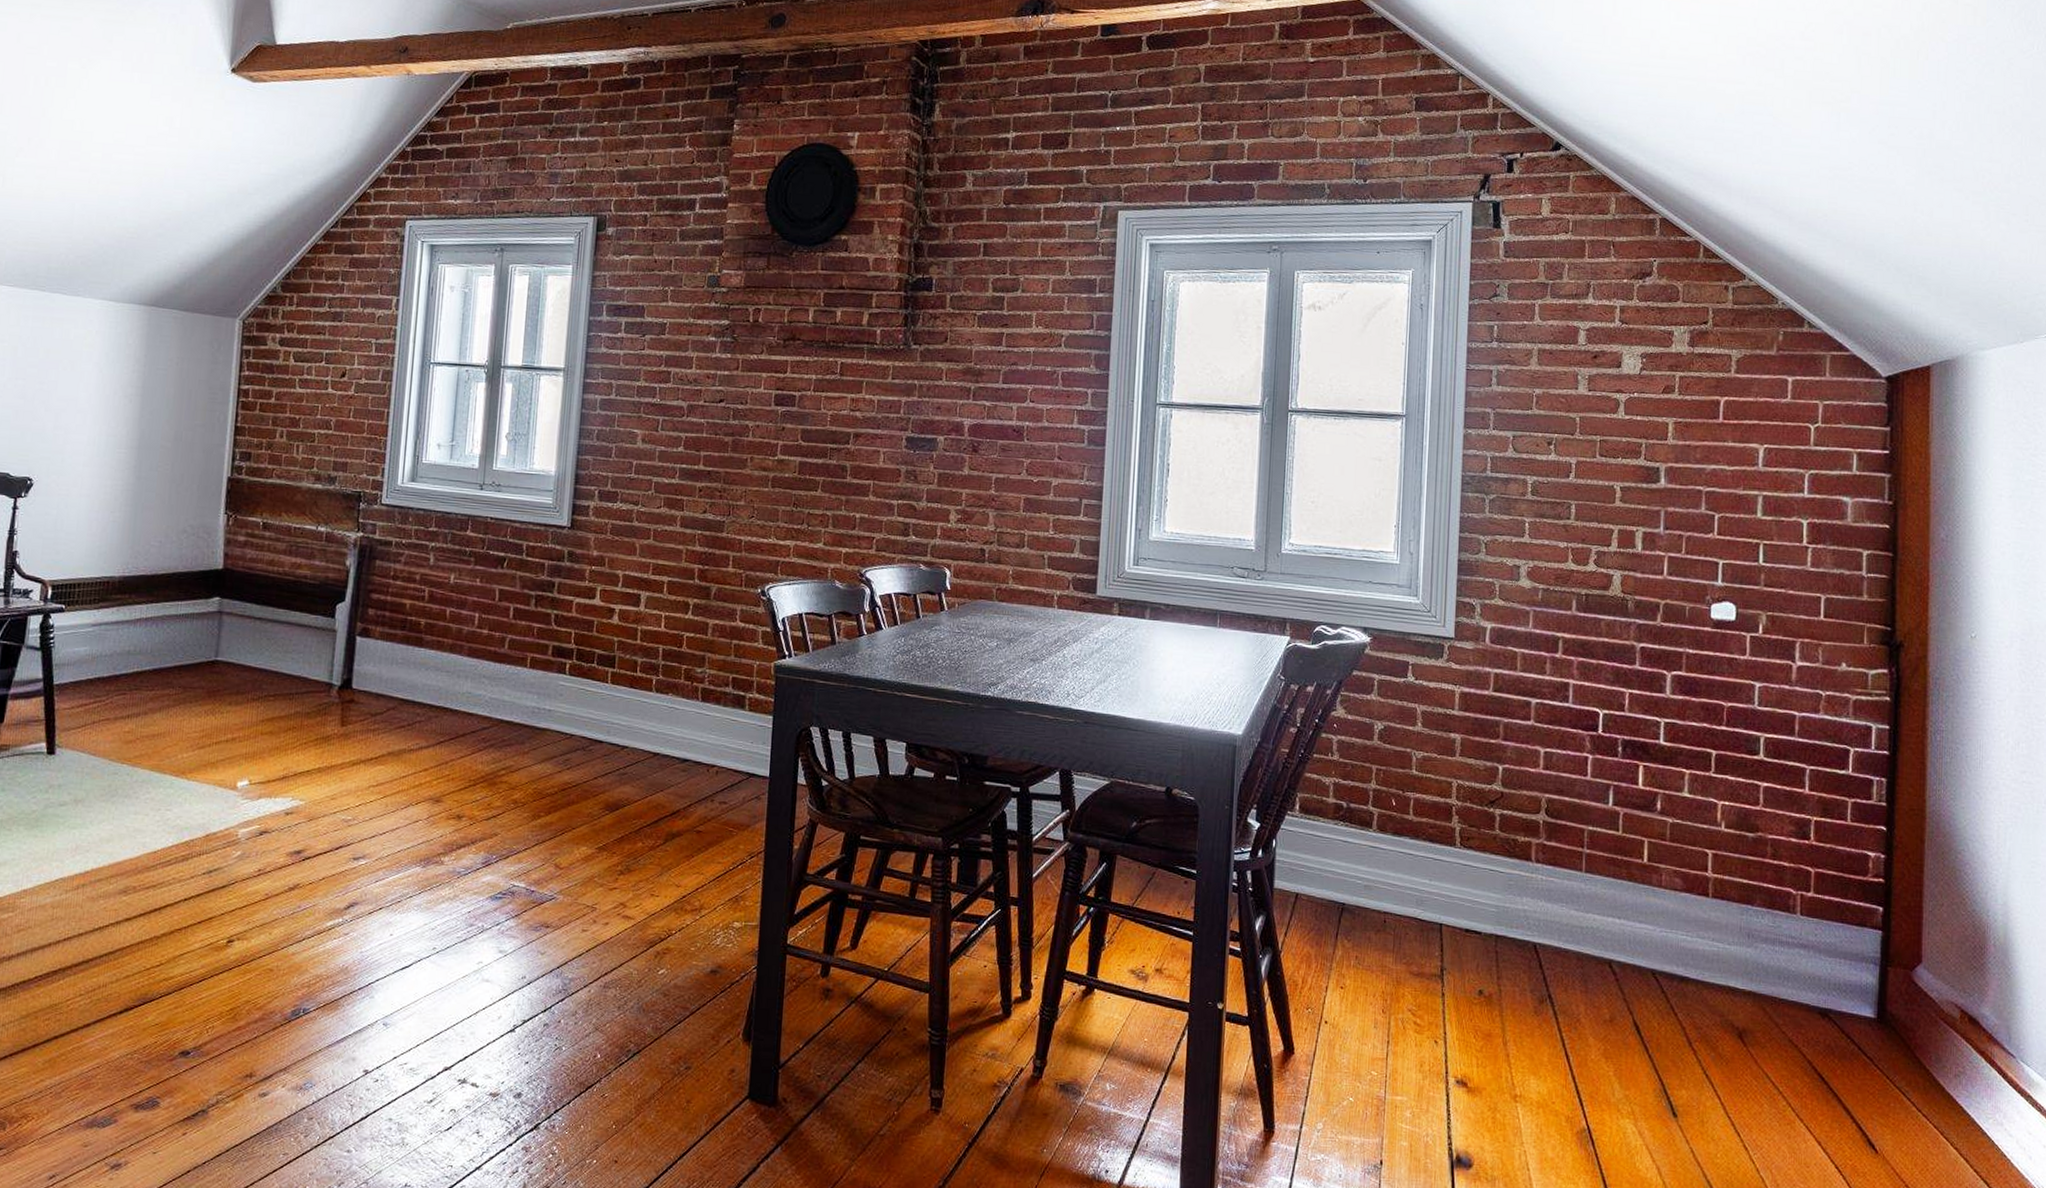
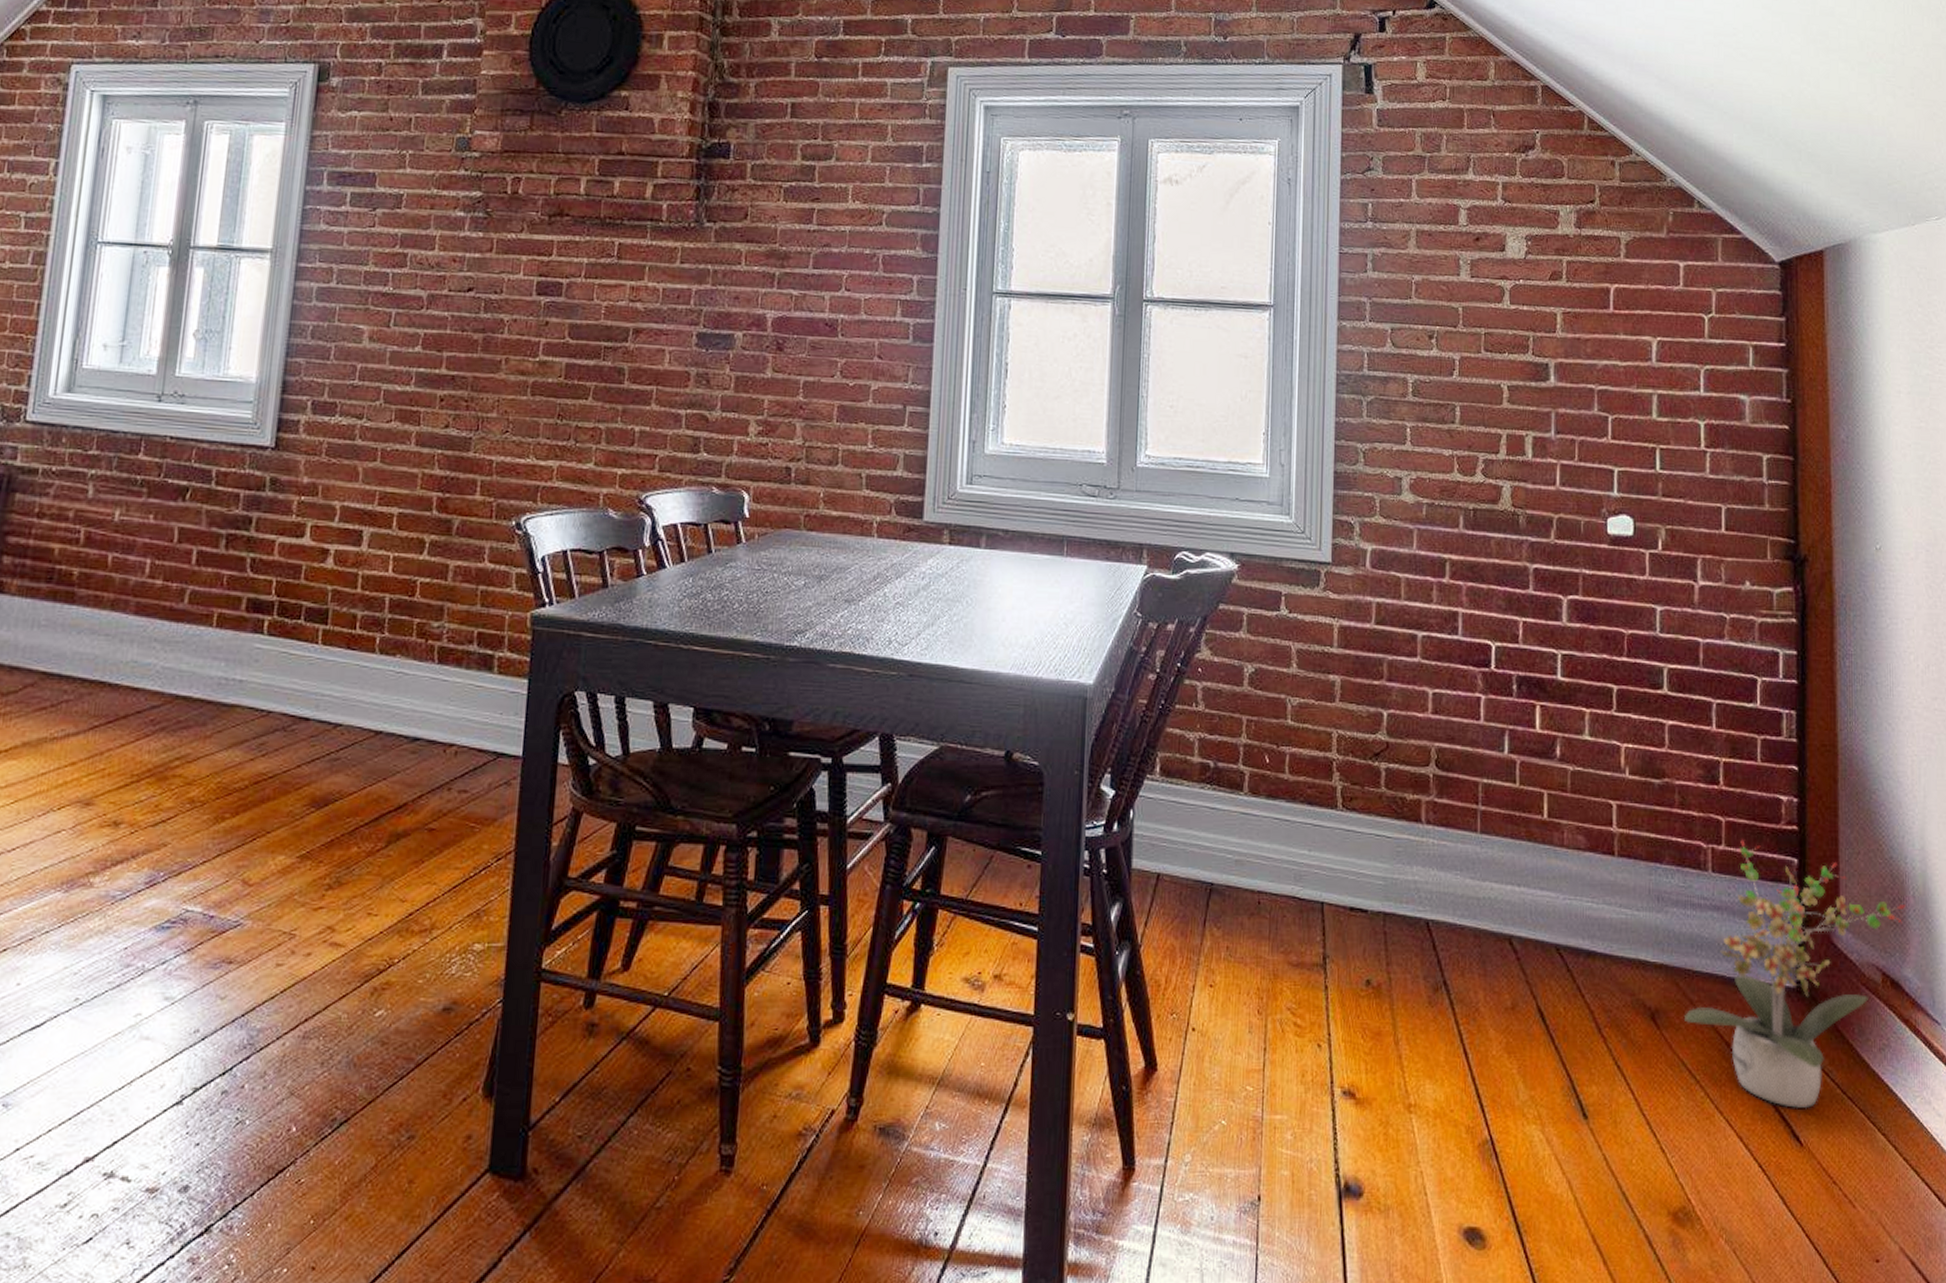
potted plant: none [1769,888,1986,1122] -> present [1683,839,1906,1109]

